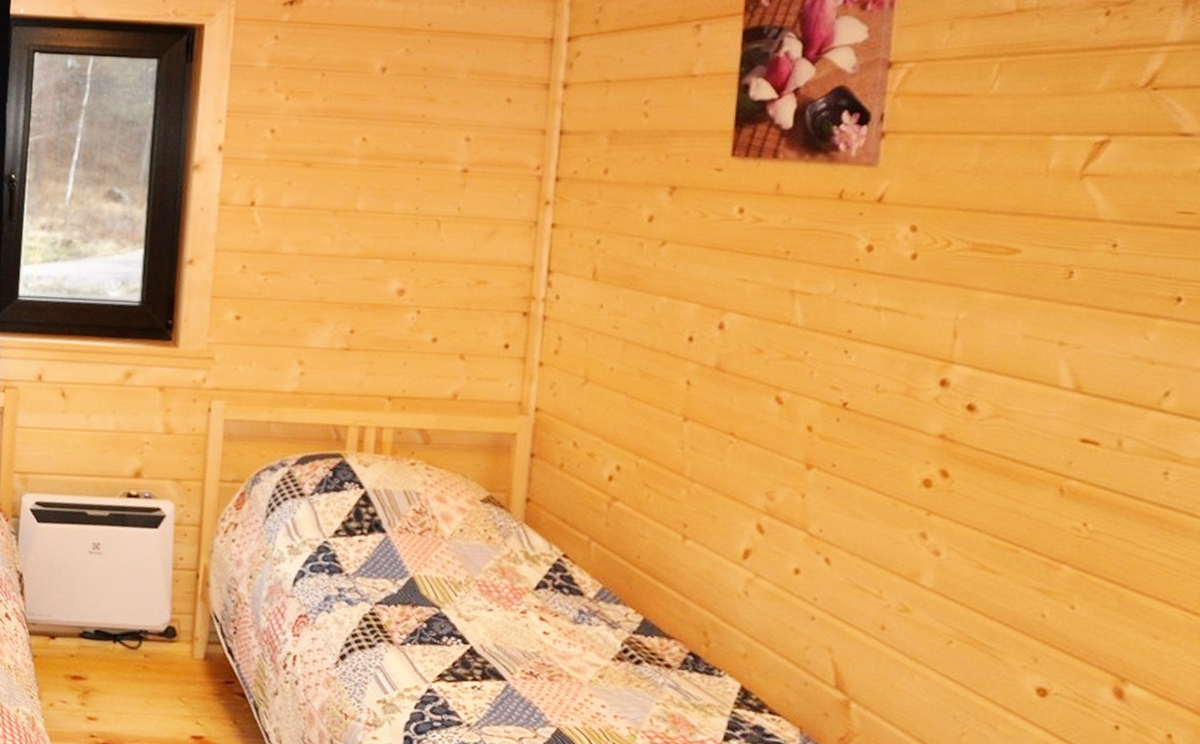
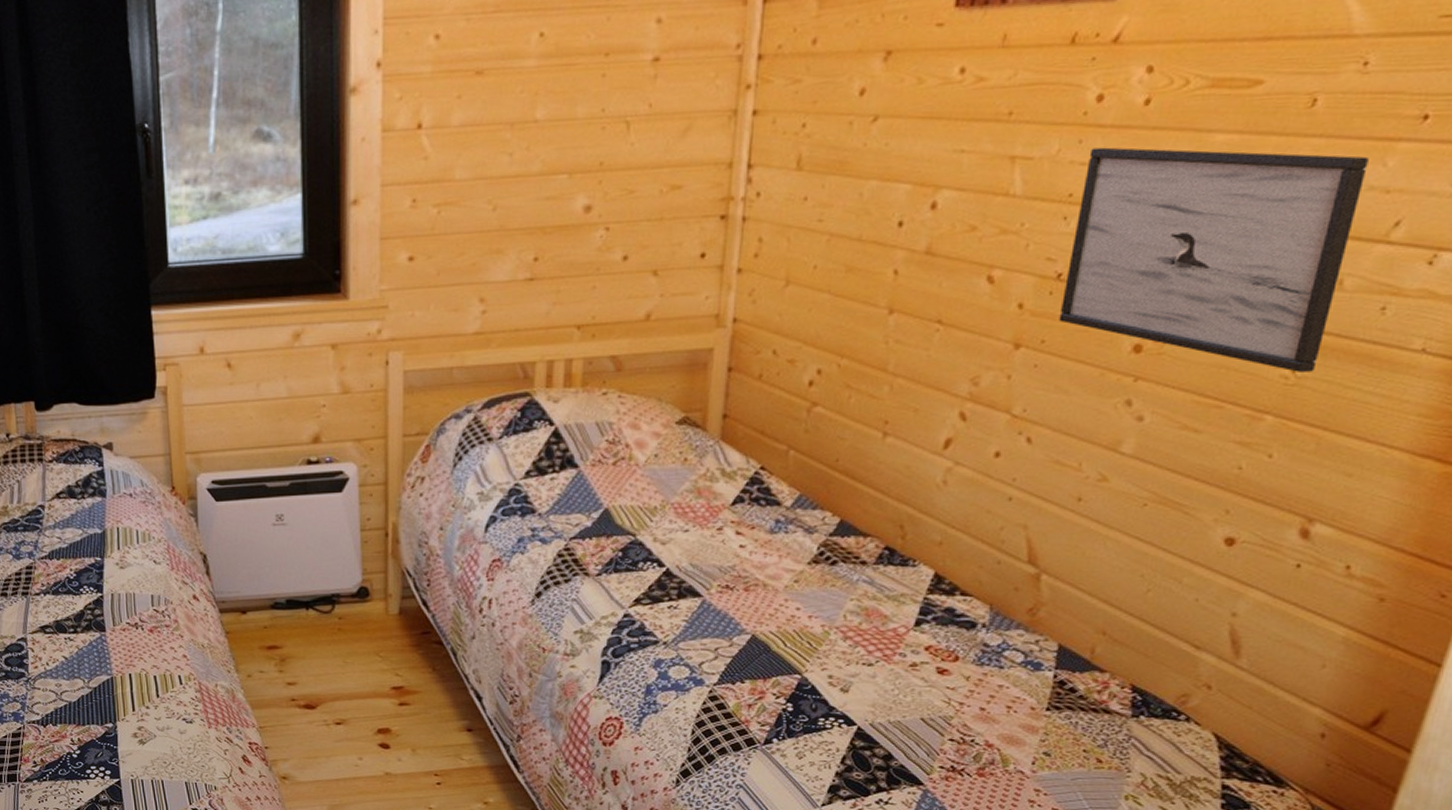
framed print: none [848,291,1130,527] -> present [1059,147,1369,372]

